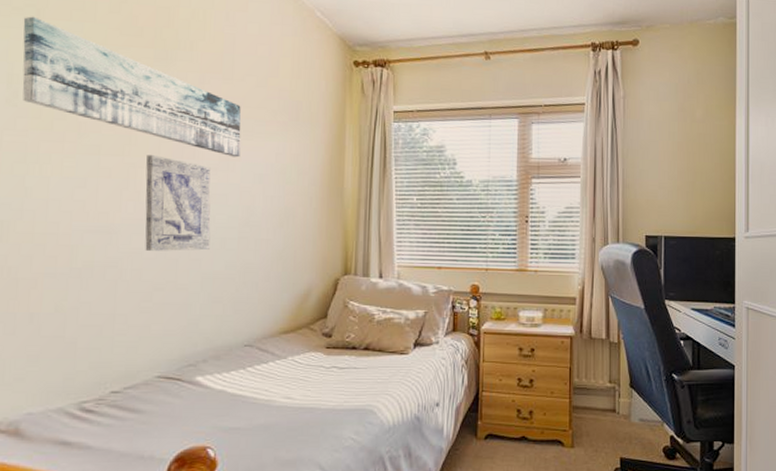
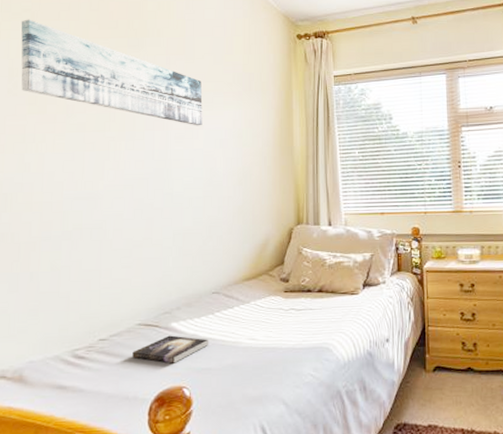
wall art: present [145,155,211,251] -> none [123,129,180,212]
book: none [150,390,239,421] -> present [132,335,209,364]

